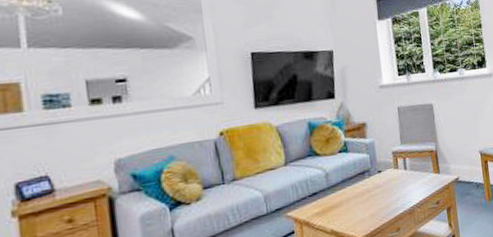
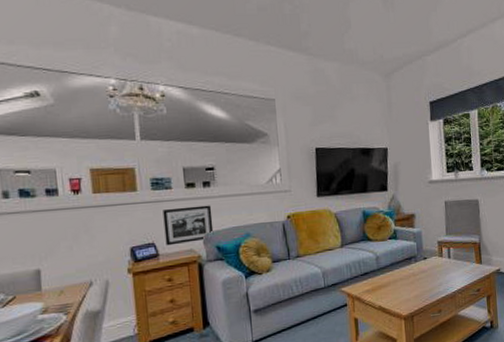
picture frame: none [59,124,128,178] -> present [163,205,214,246]

